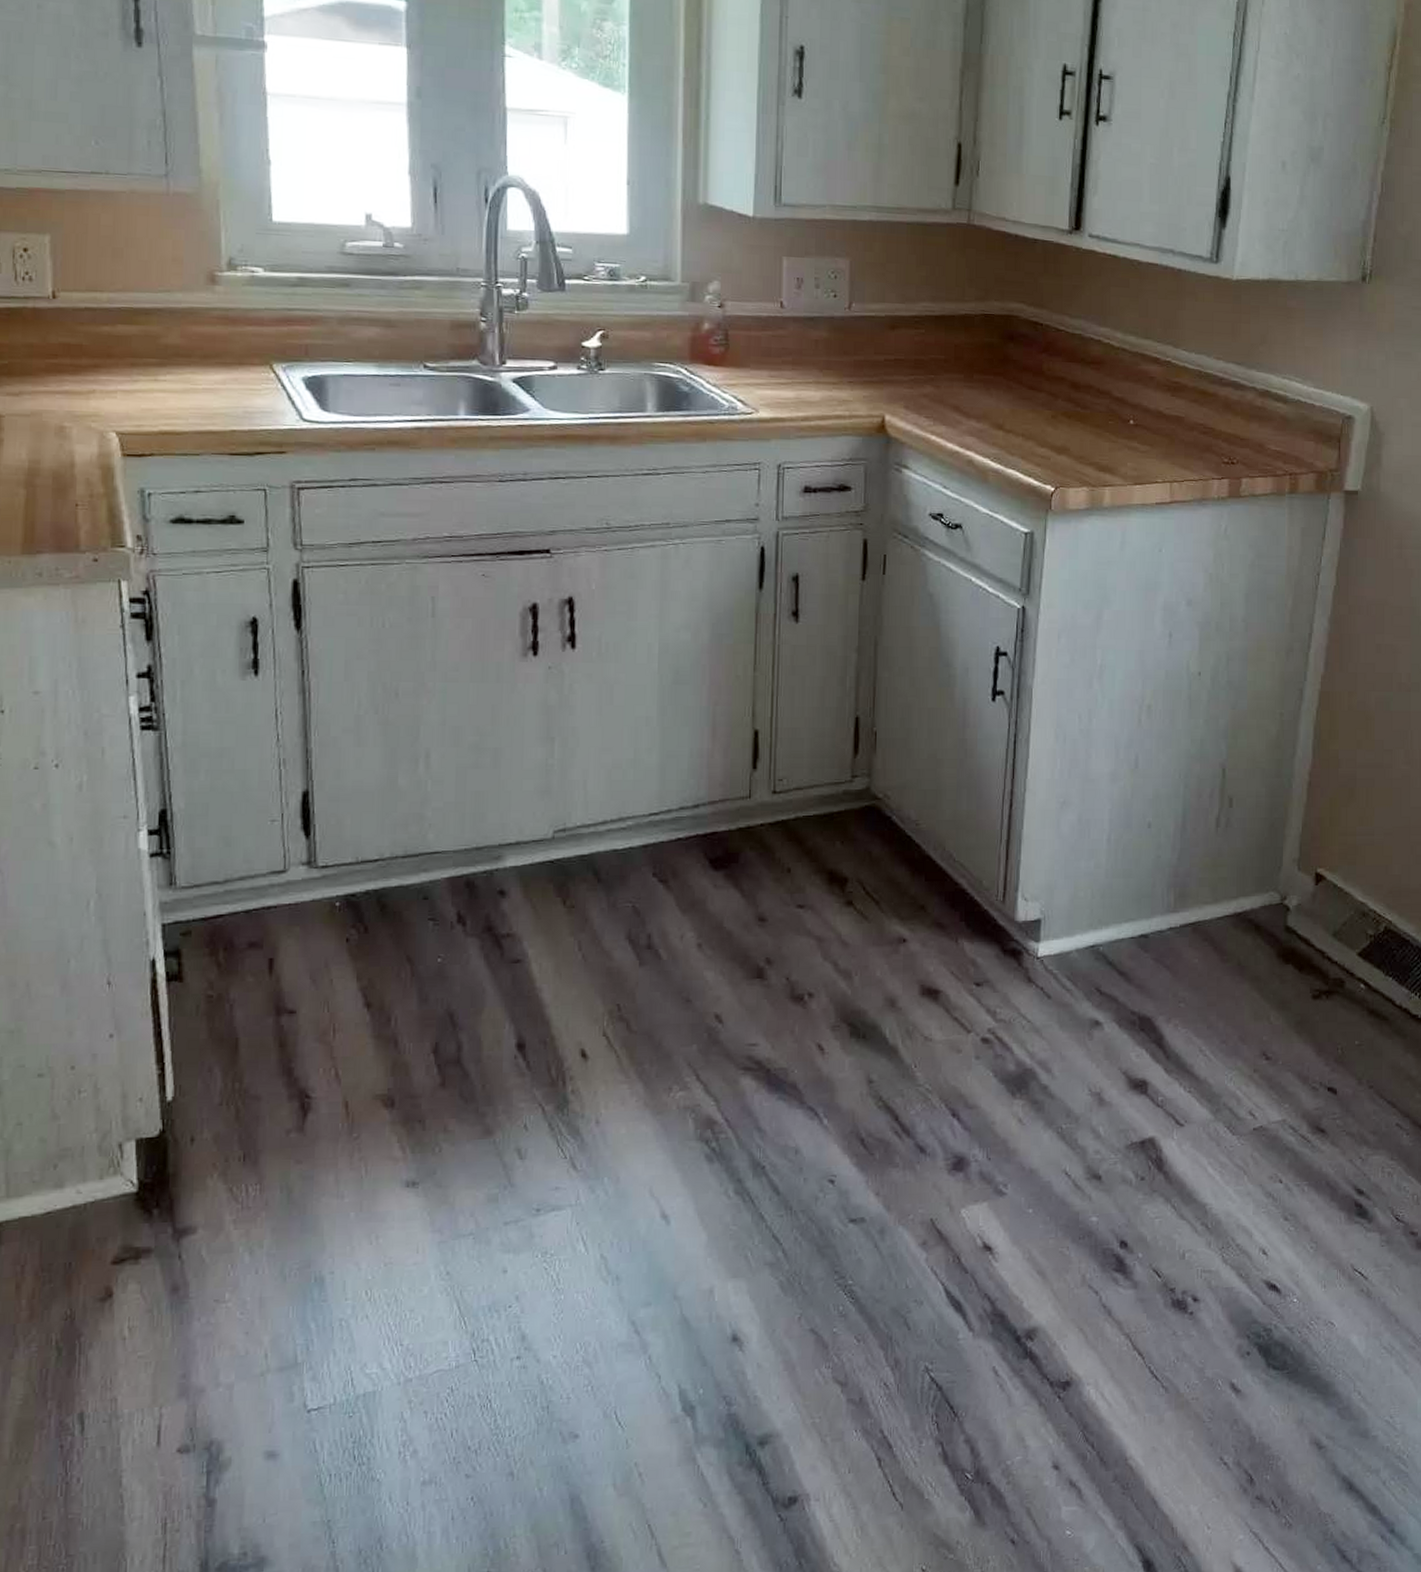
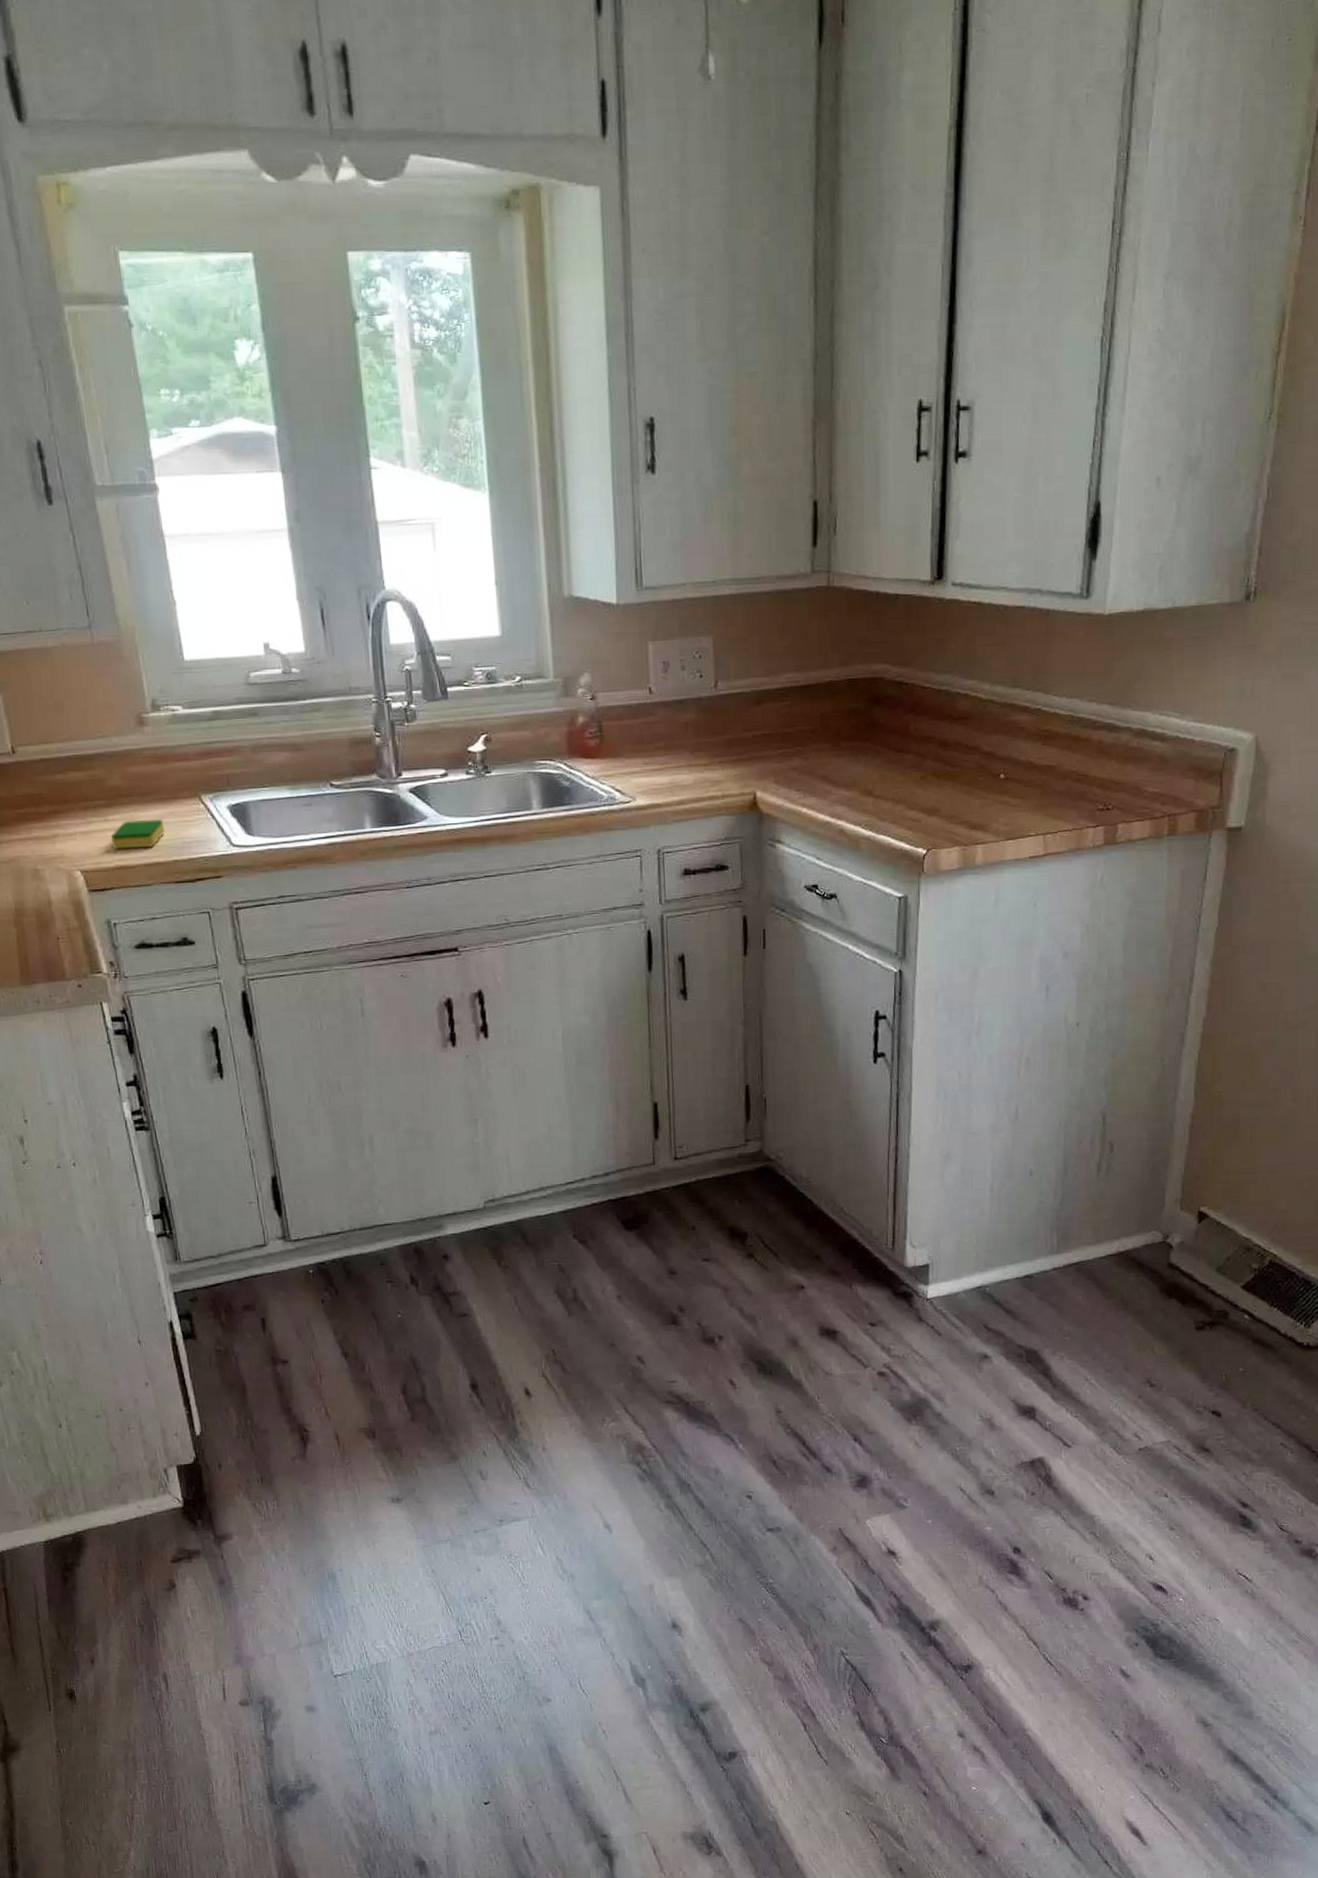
dish sponge: none [158,382,224,414] -> present [110,819,164,850]

